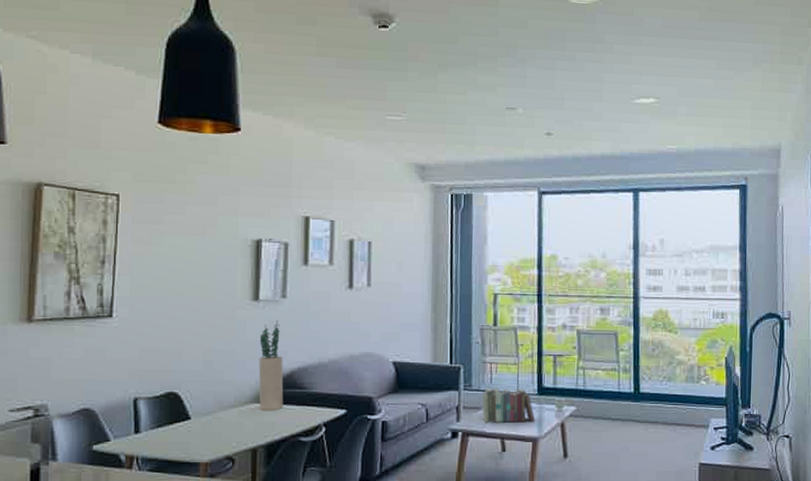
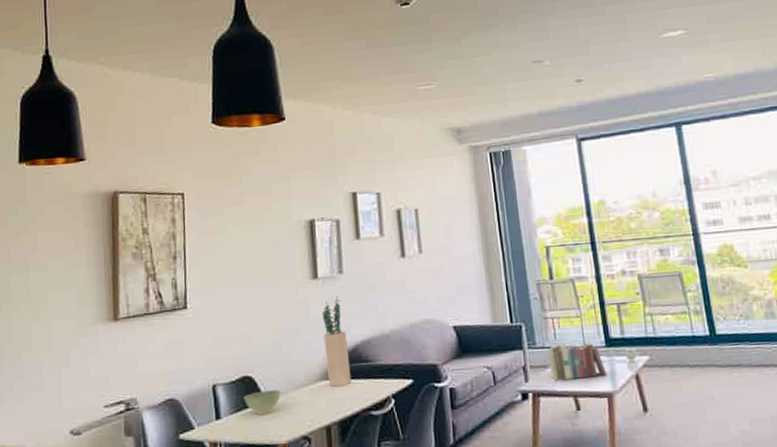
bowl: none [167,408,208,433] -> present [244,389,282,416]

